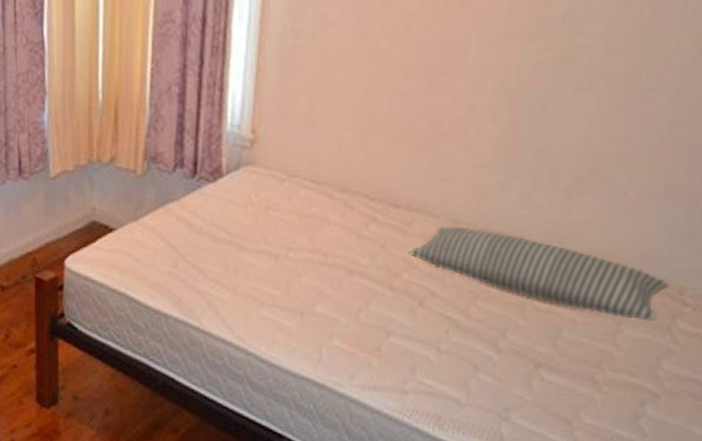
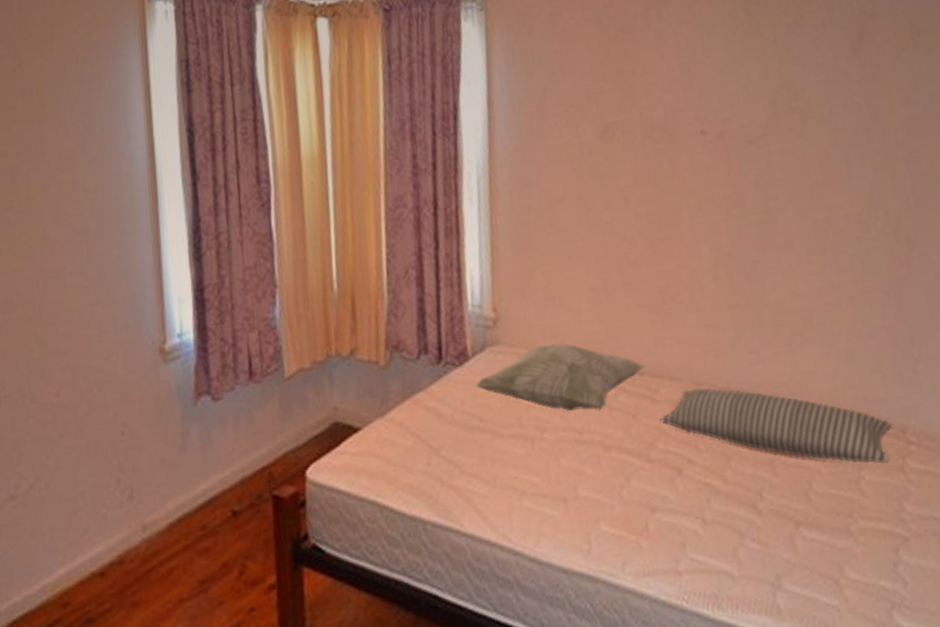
decorative pillow: none [226,169,402,236] -> present [475,343,646,411]

